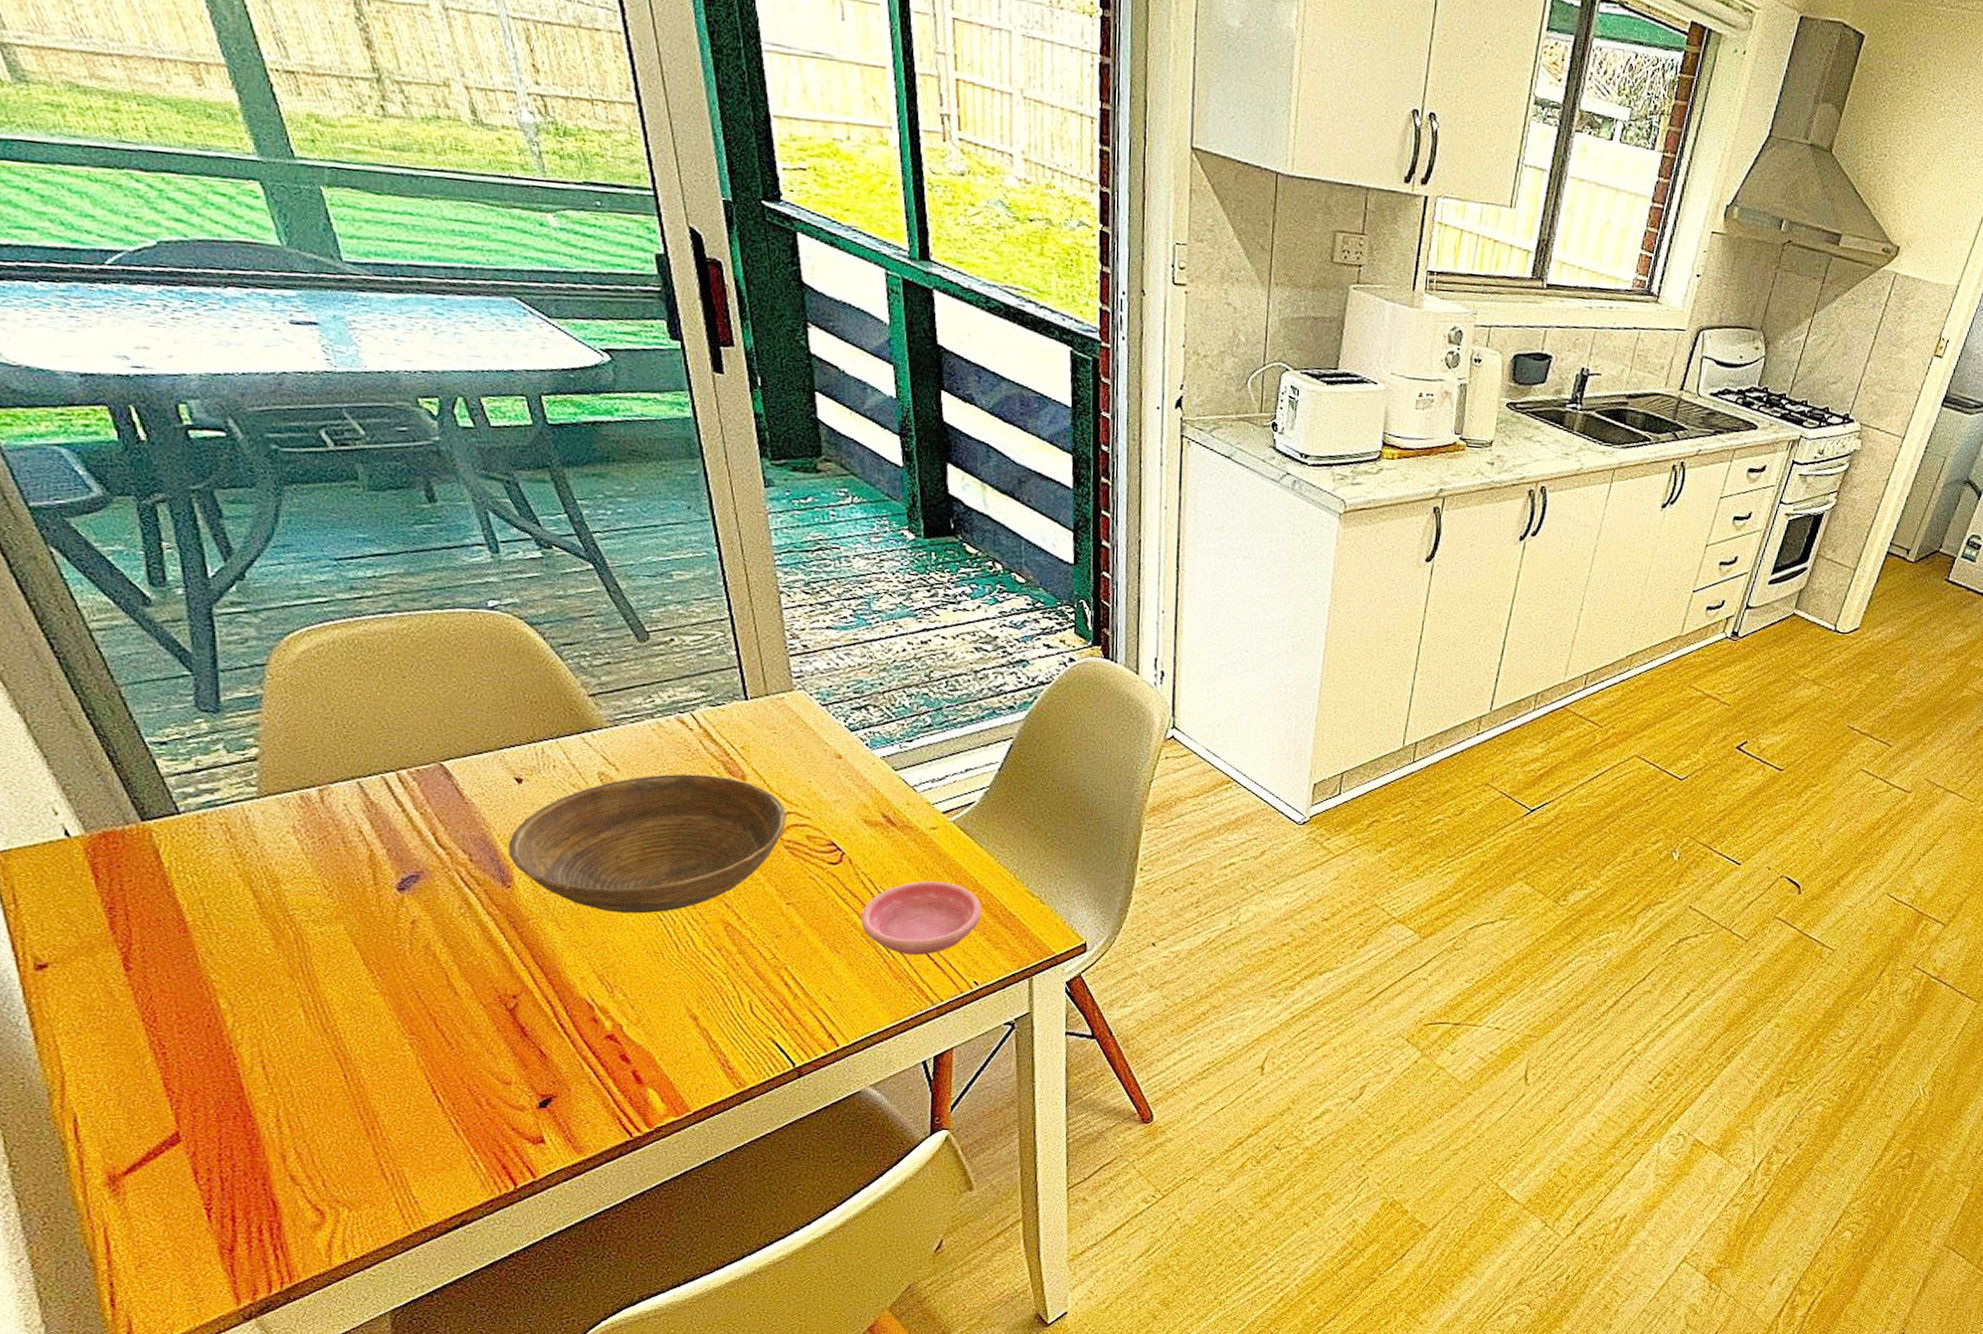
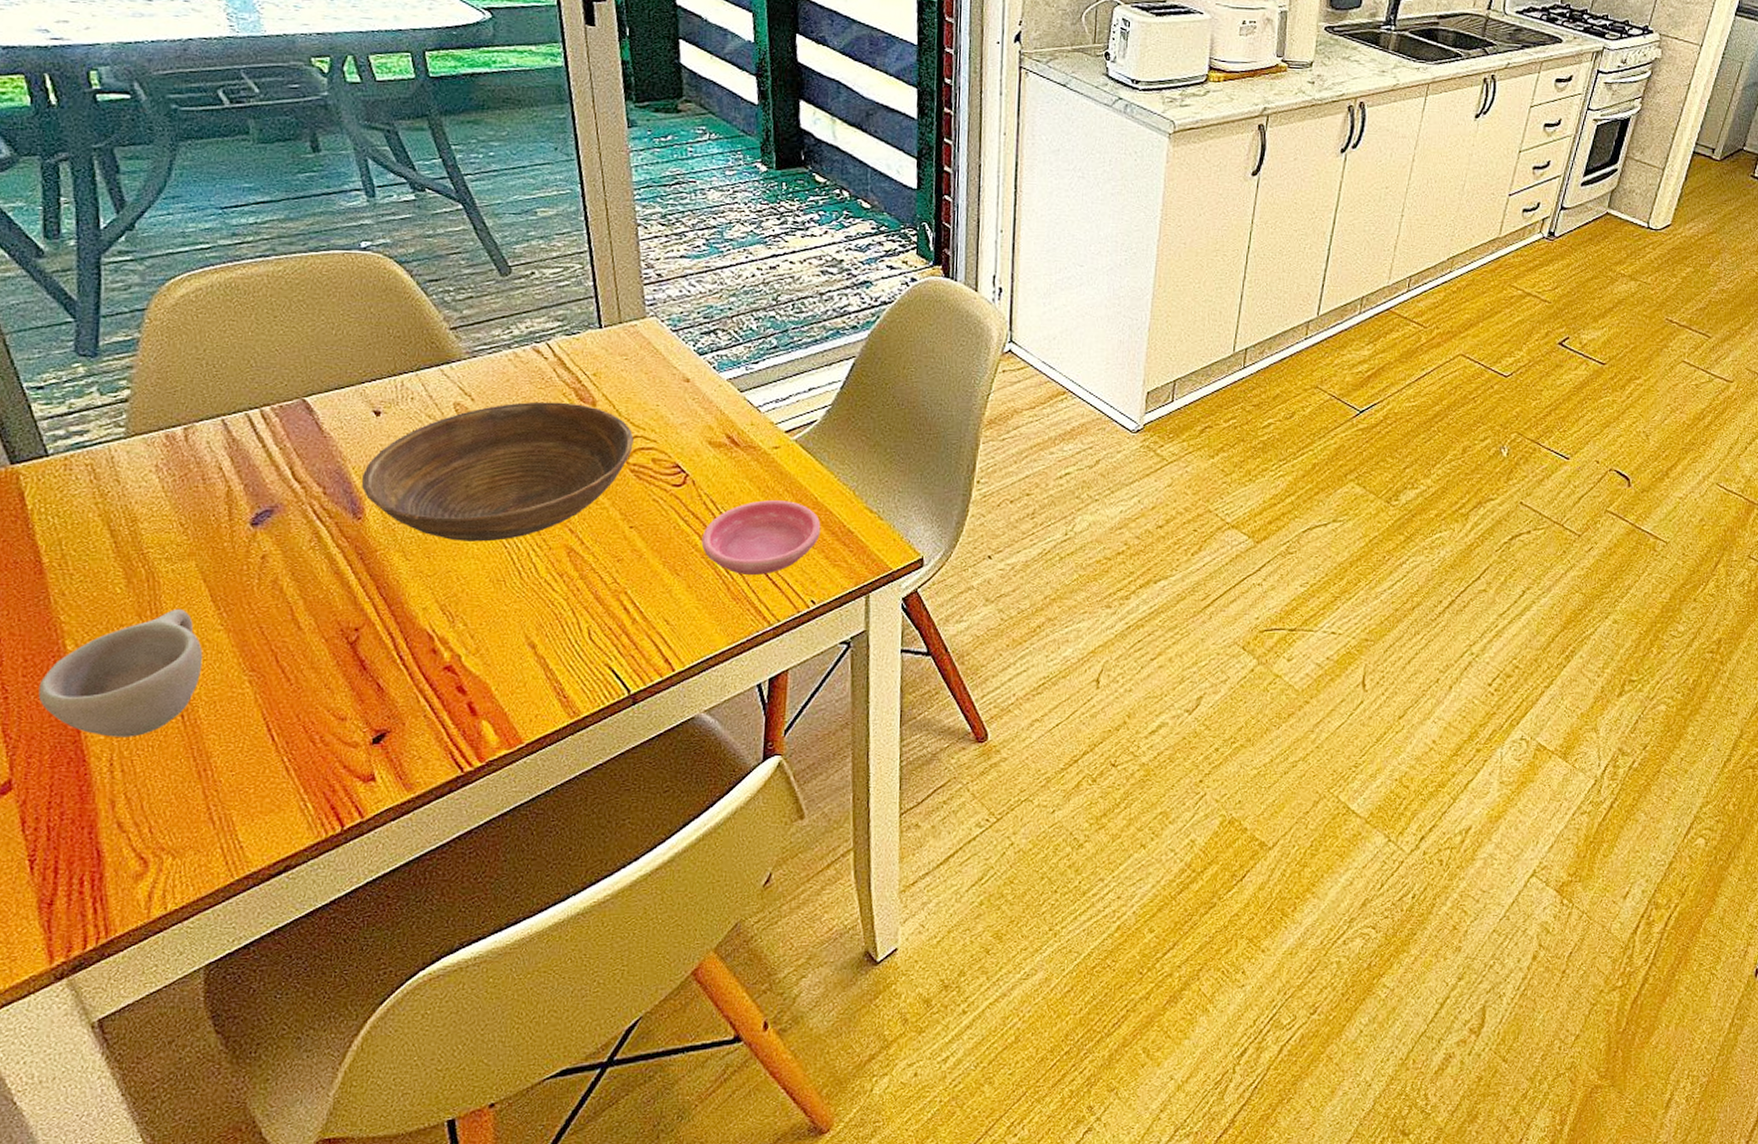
cup: none [196,970,361,1095] -> present [38,608,203,737]

